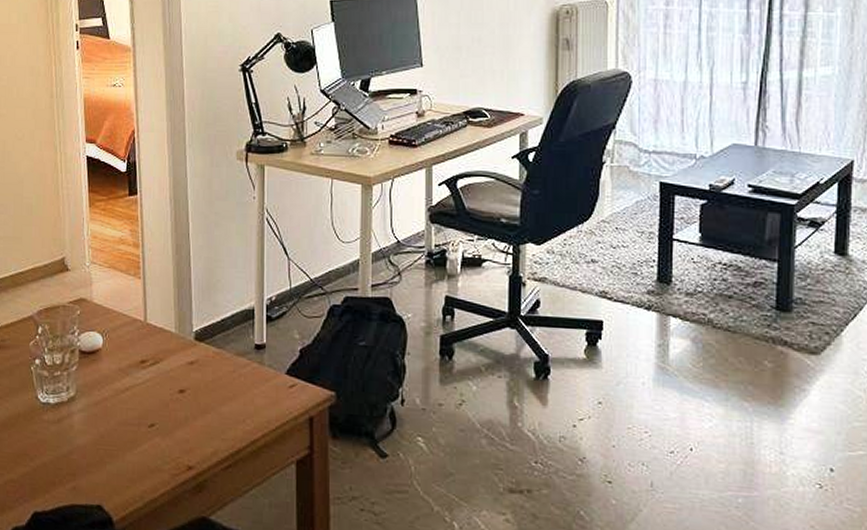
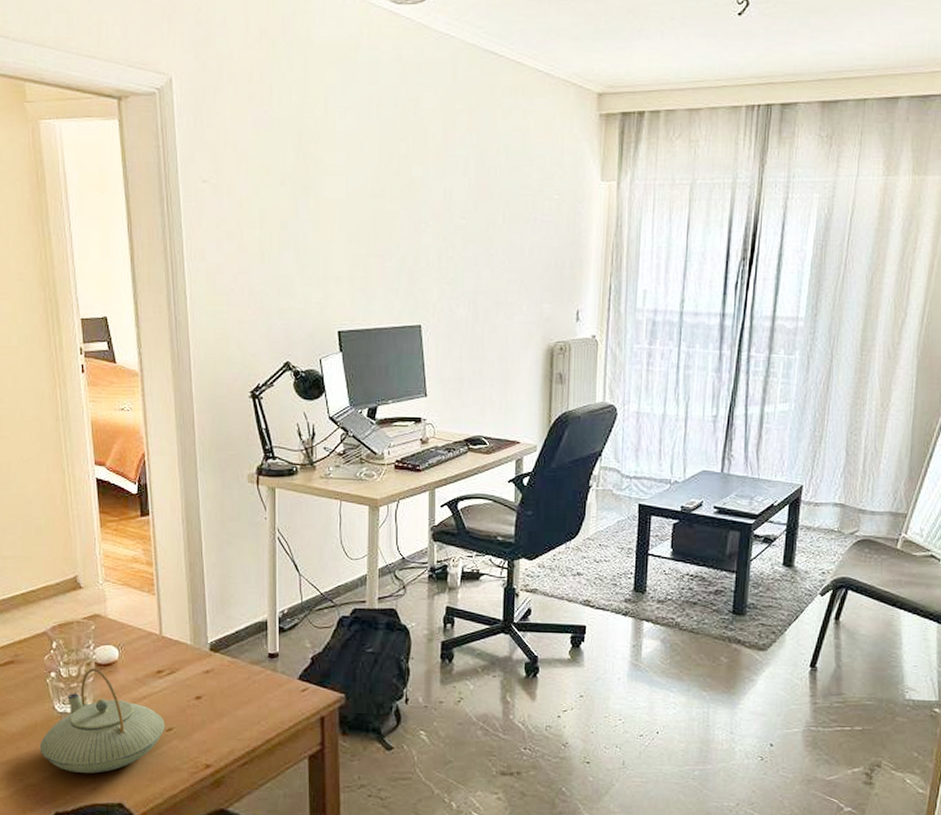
teapot: none [21,355,147,471] -> present [39,668,165,773]

